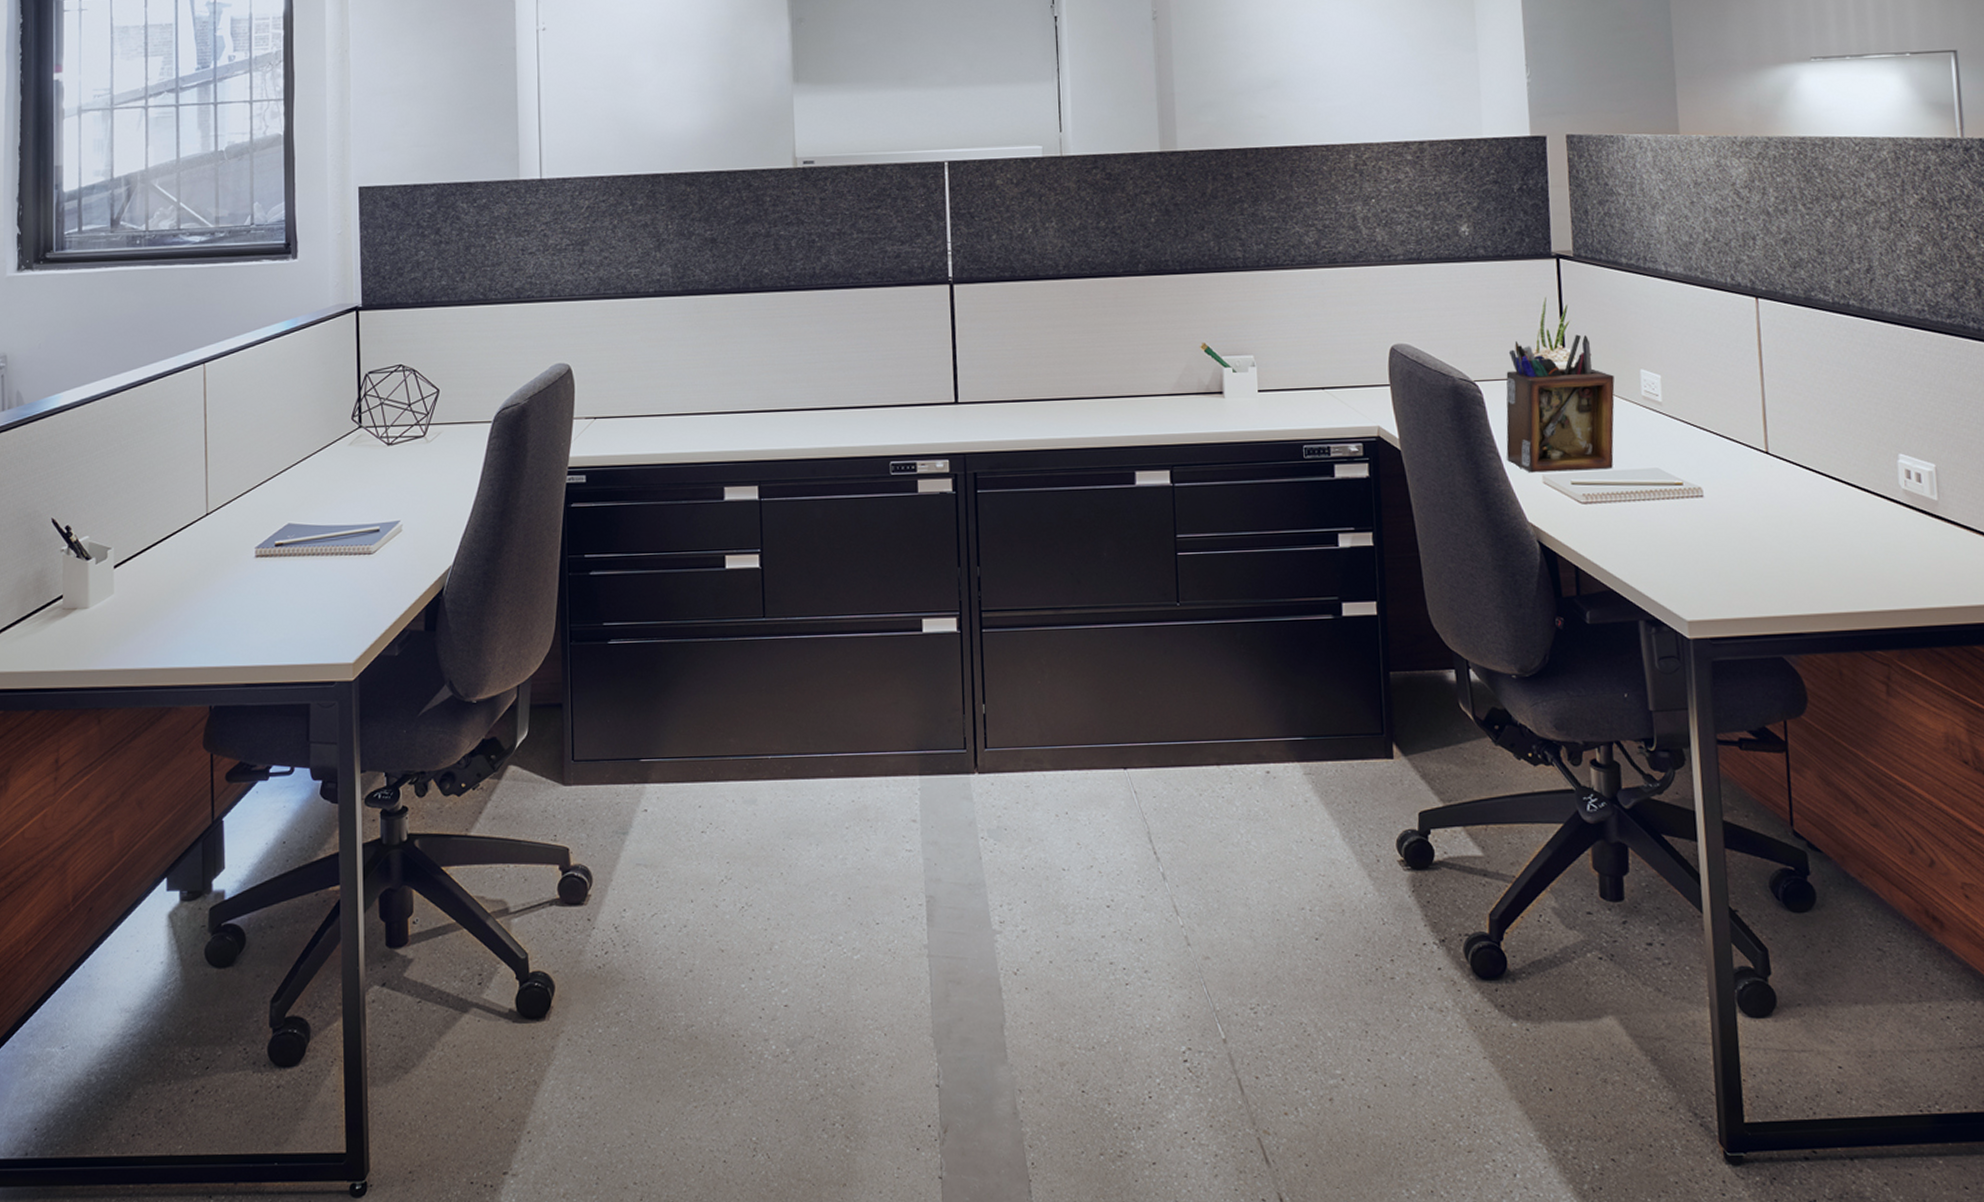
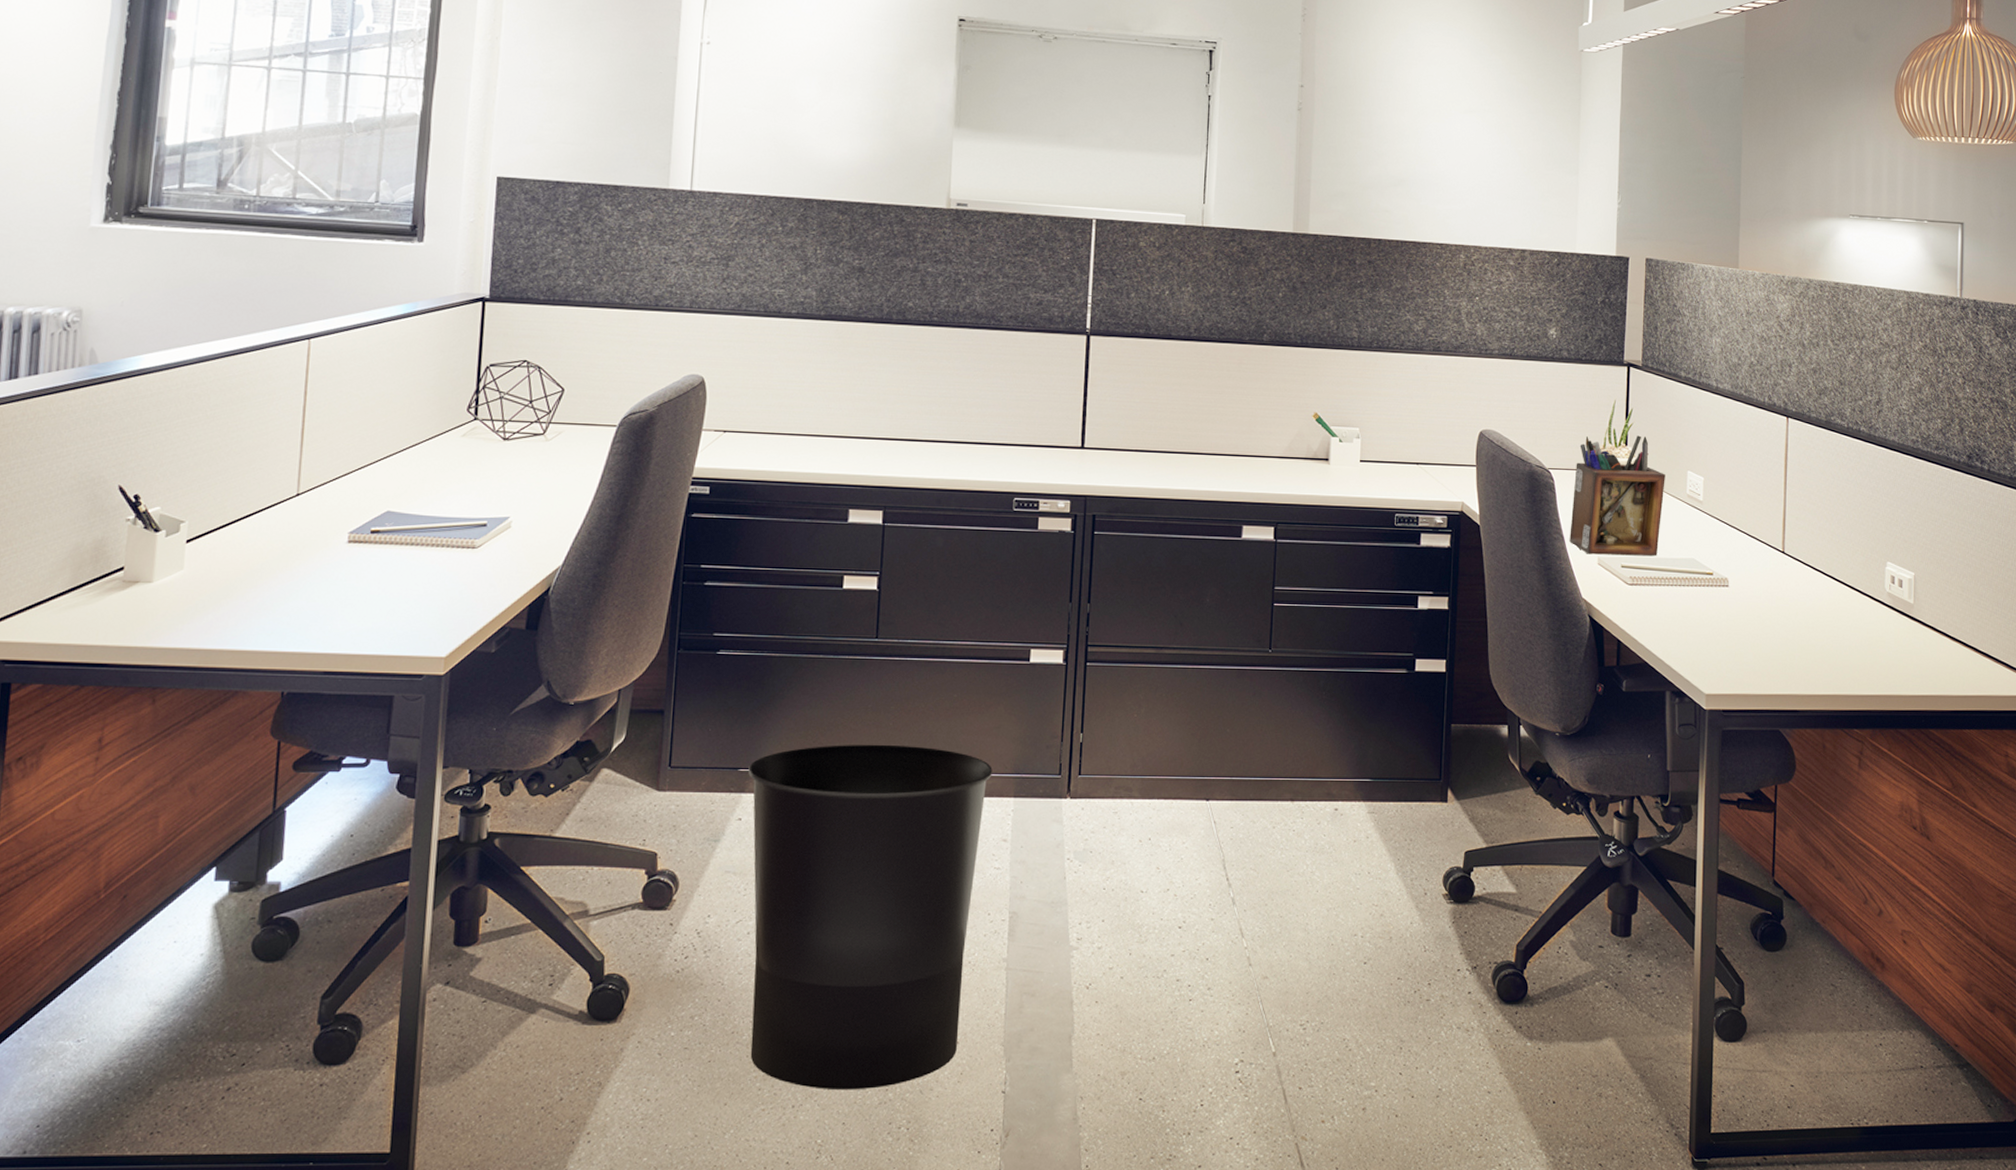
waste bin: none [649,726,895,1086] -> present [748,744,993,1090]

